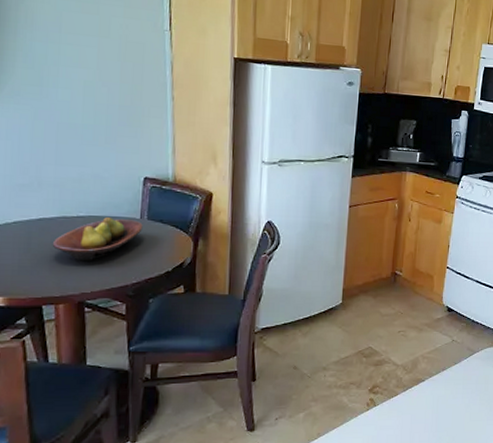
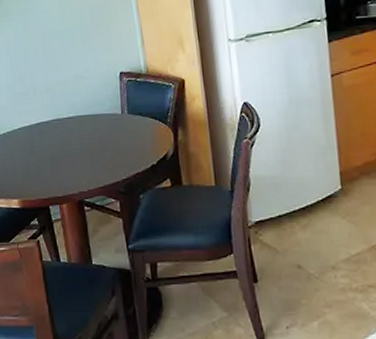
fruit bowl: present [52,217,143,261] -> none [50,115,125,161]

